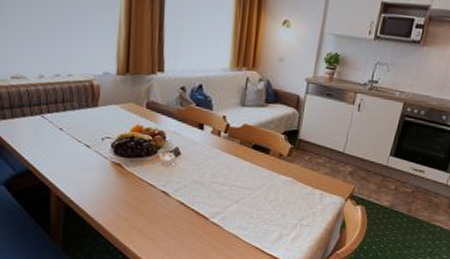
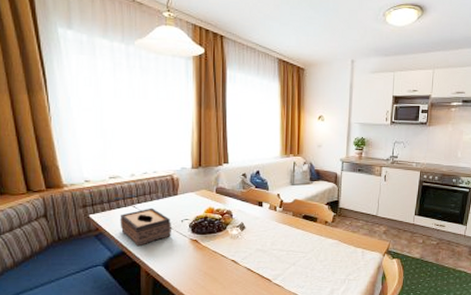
tissue box: none [25,119,89,166] -> present [120,208,171,247]

